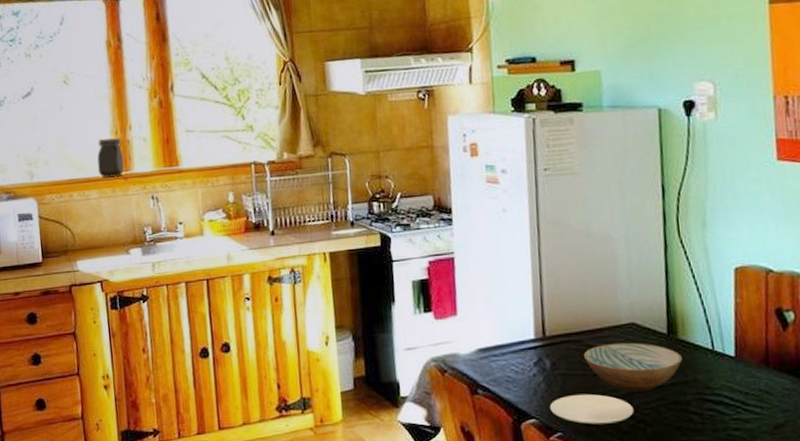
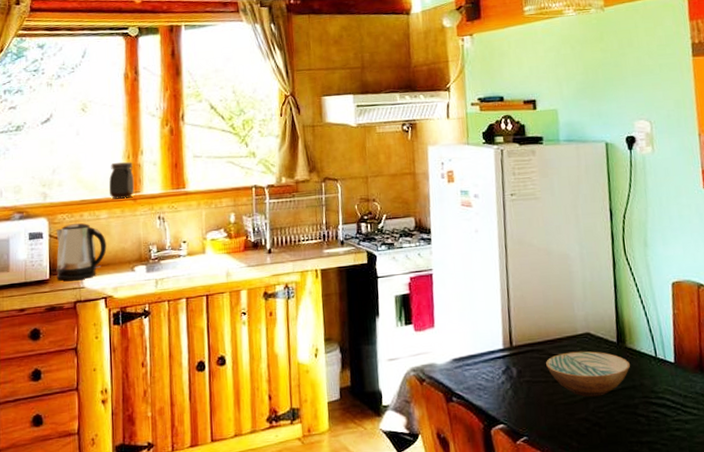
kettle: none [45,203,99,264] -> present [56,222,107,281]
plate: present [549,394,634,425] -> none [516,399,590,429]

